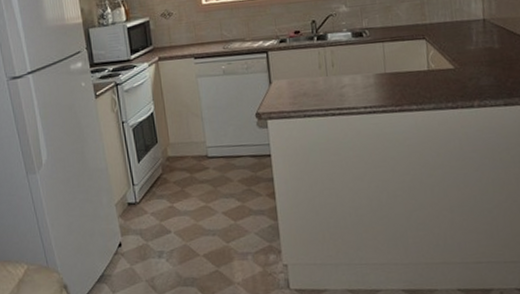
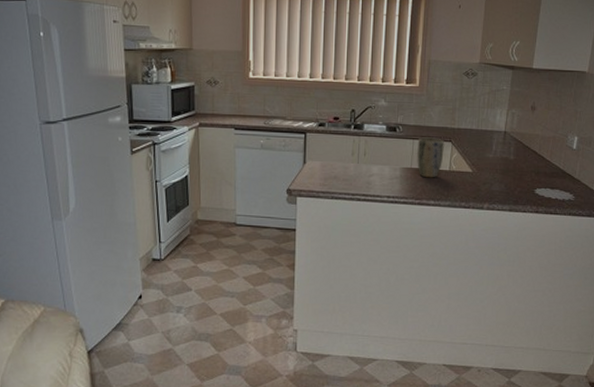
plant pot: none [388,37,419,82] -> present [417,137,444,178]

